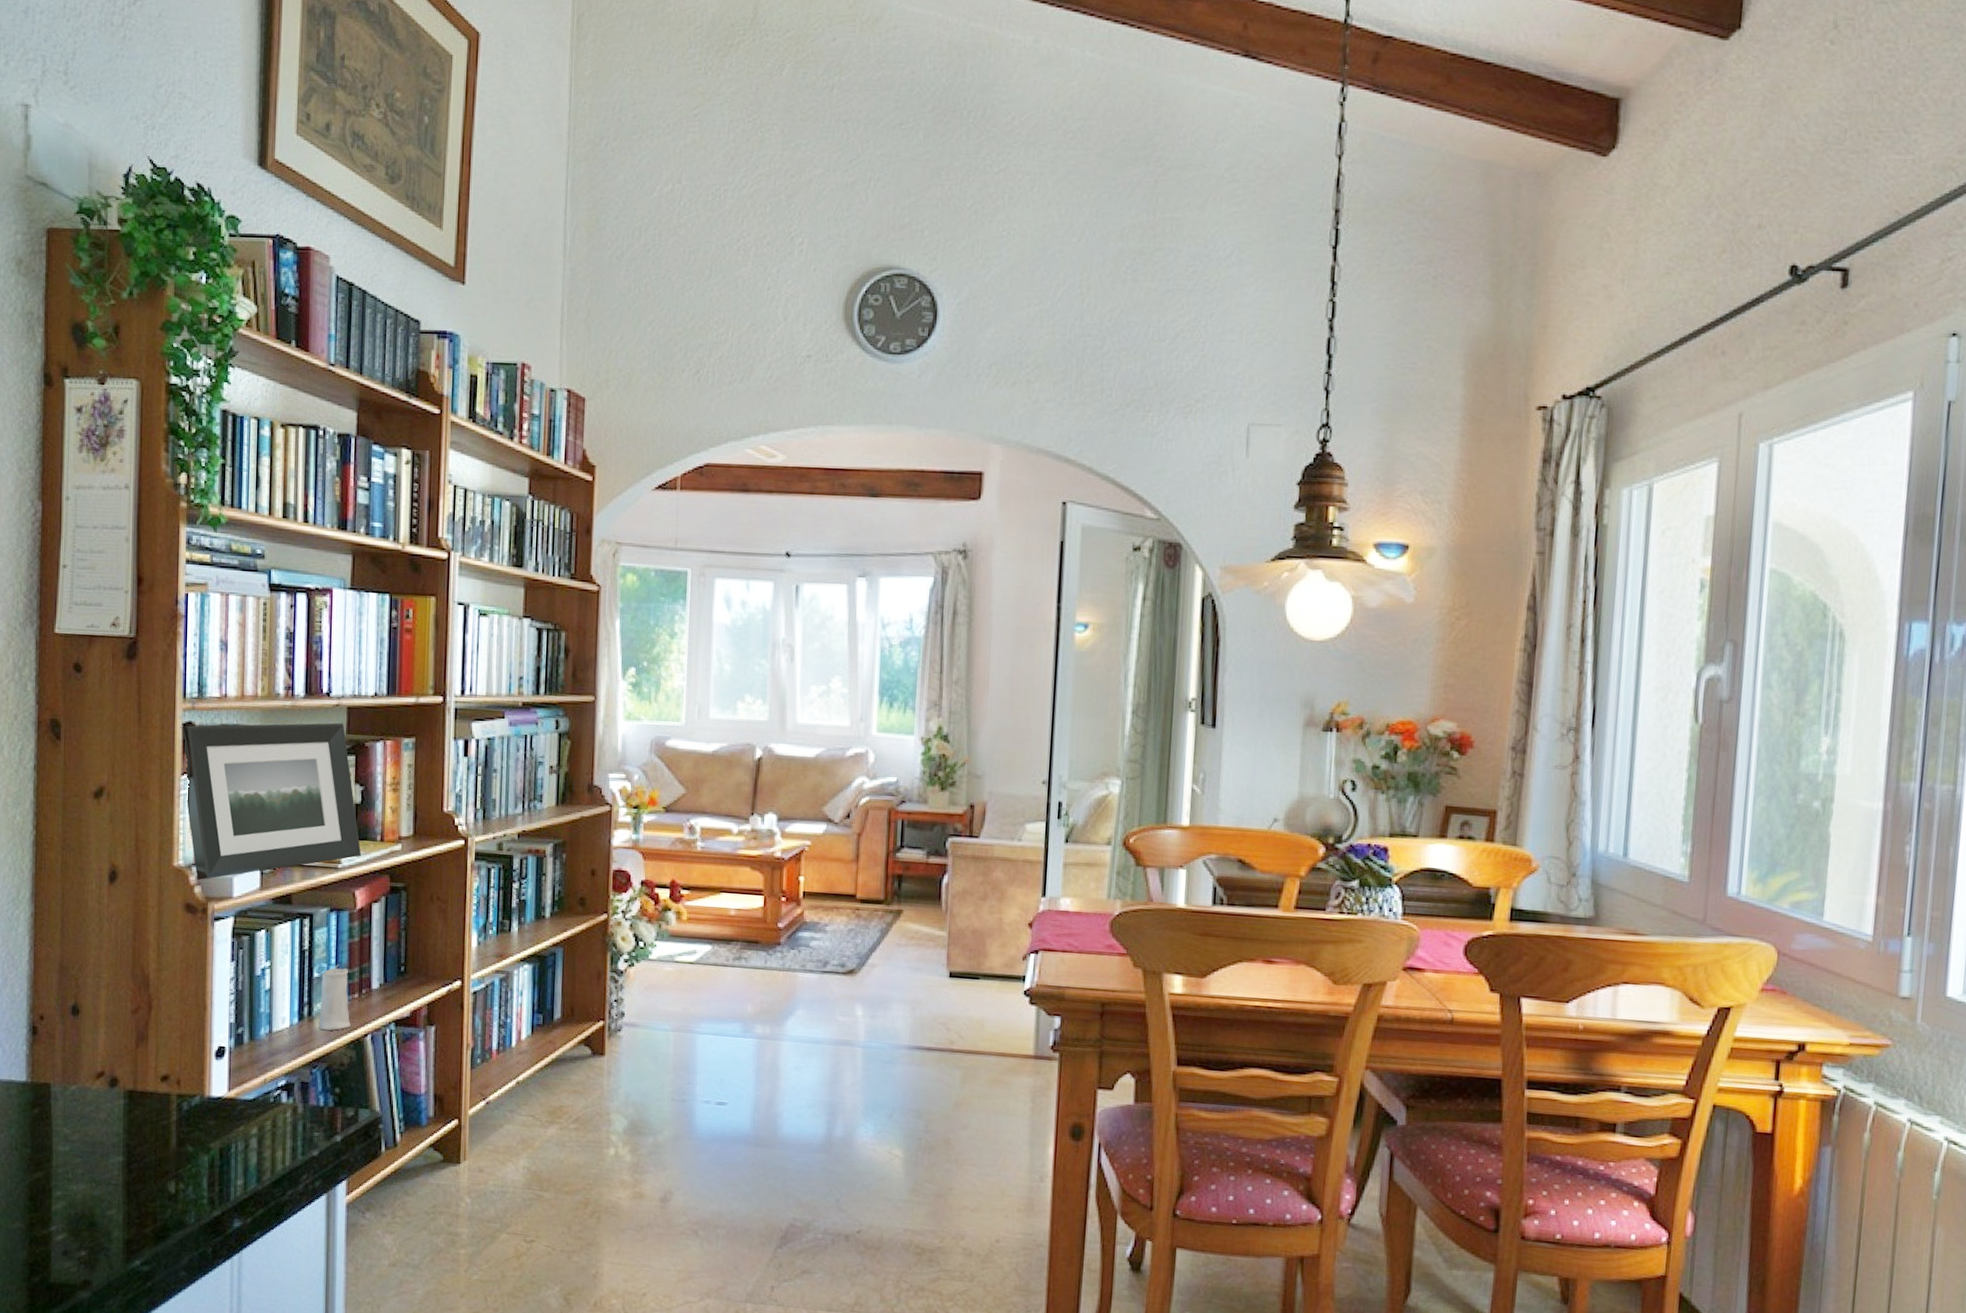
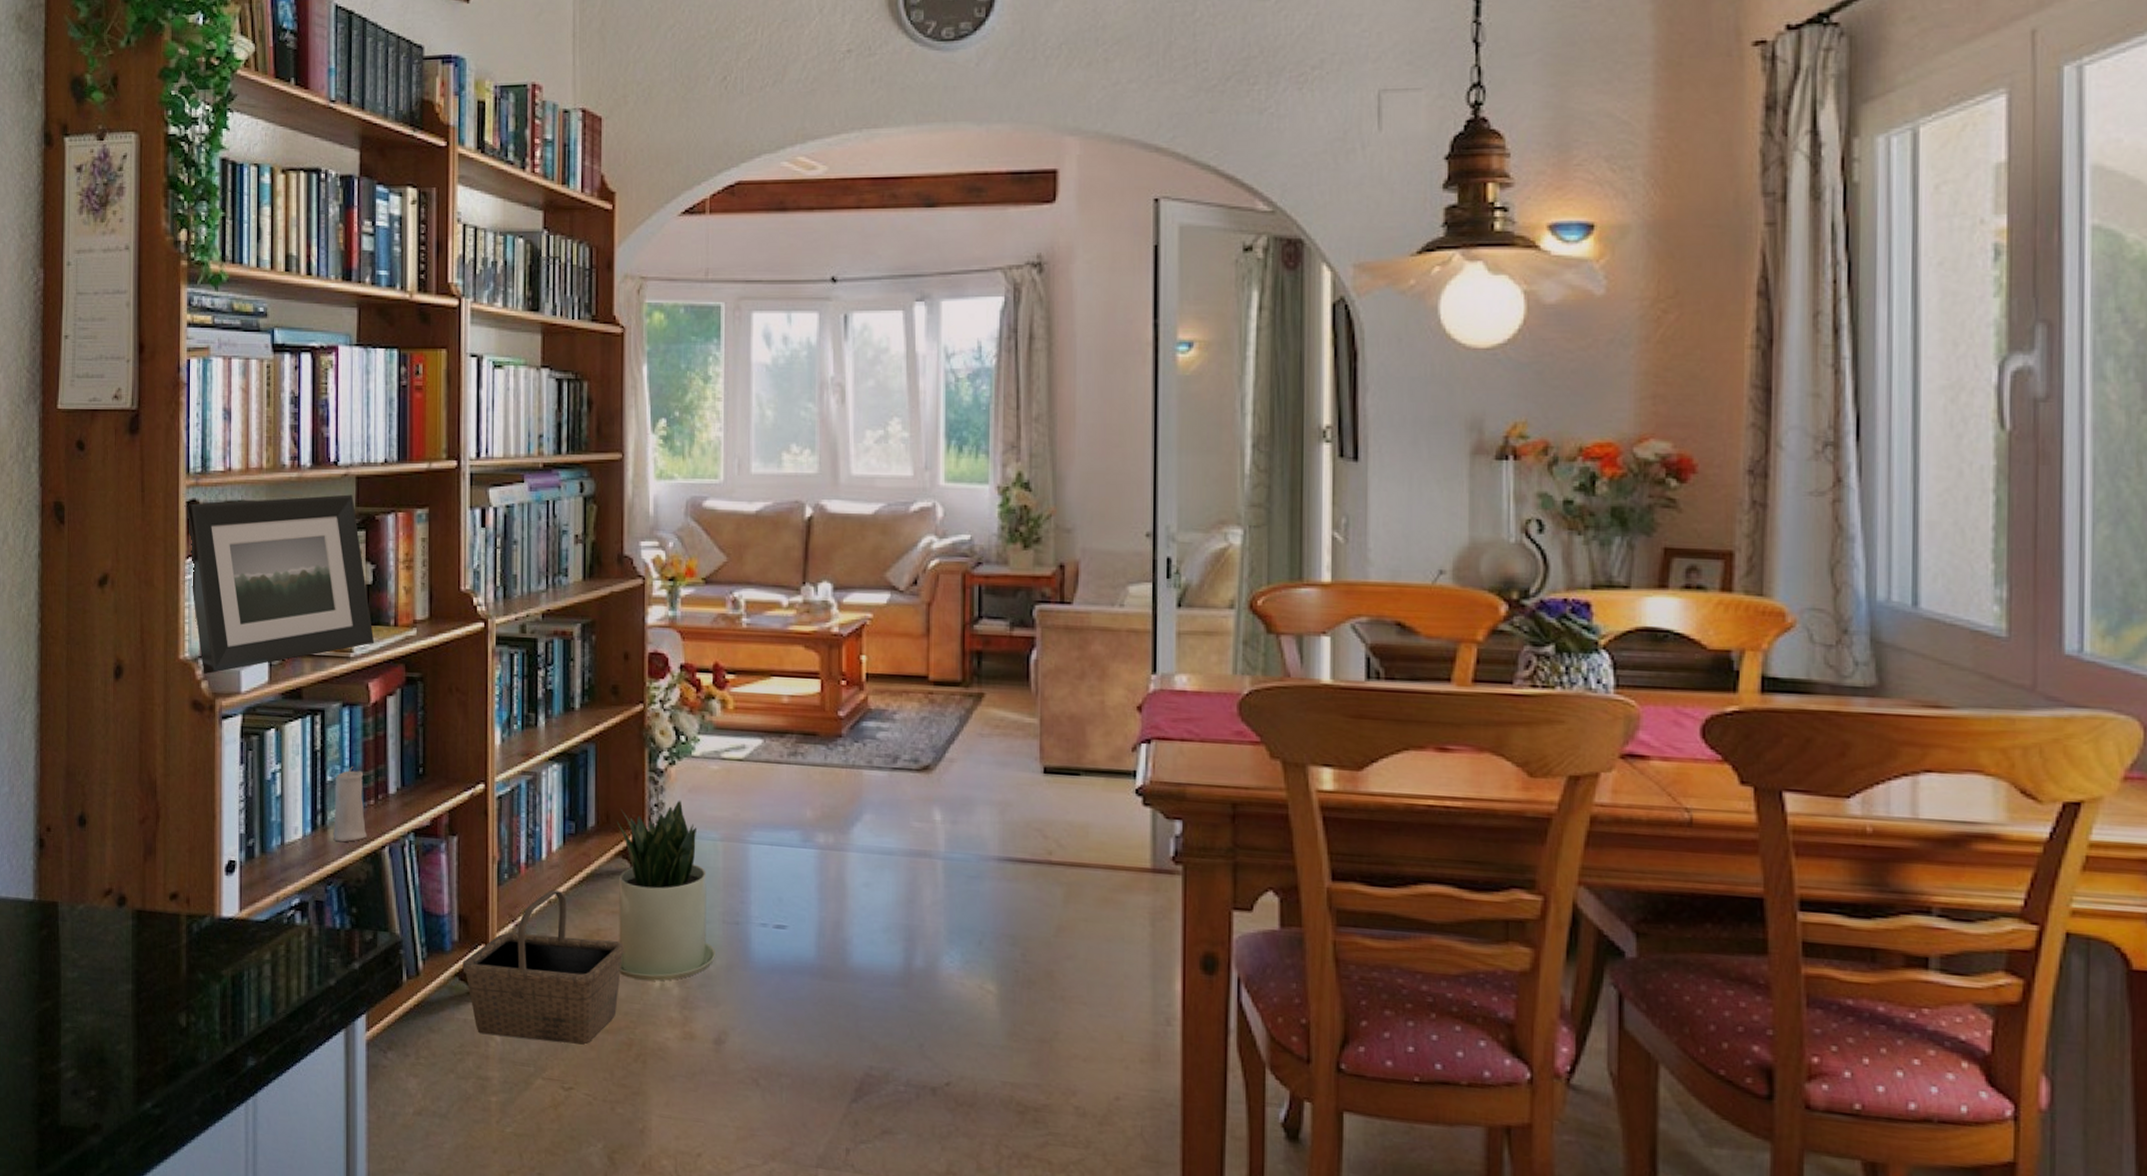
basket: none [437,1073,584,1204] -> present [462,890,624,1045]
planter: none [579,996,664,1150] -> present [616,800,715,982]

